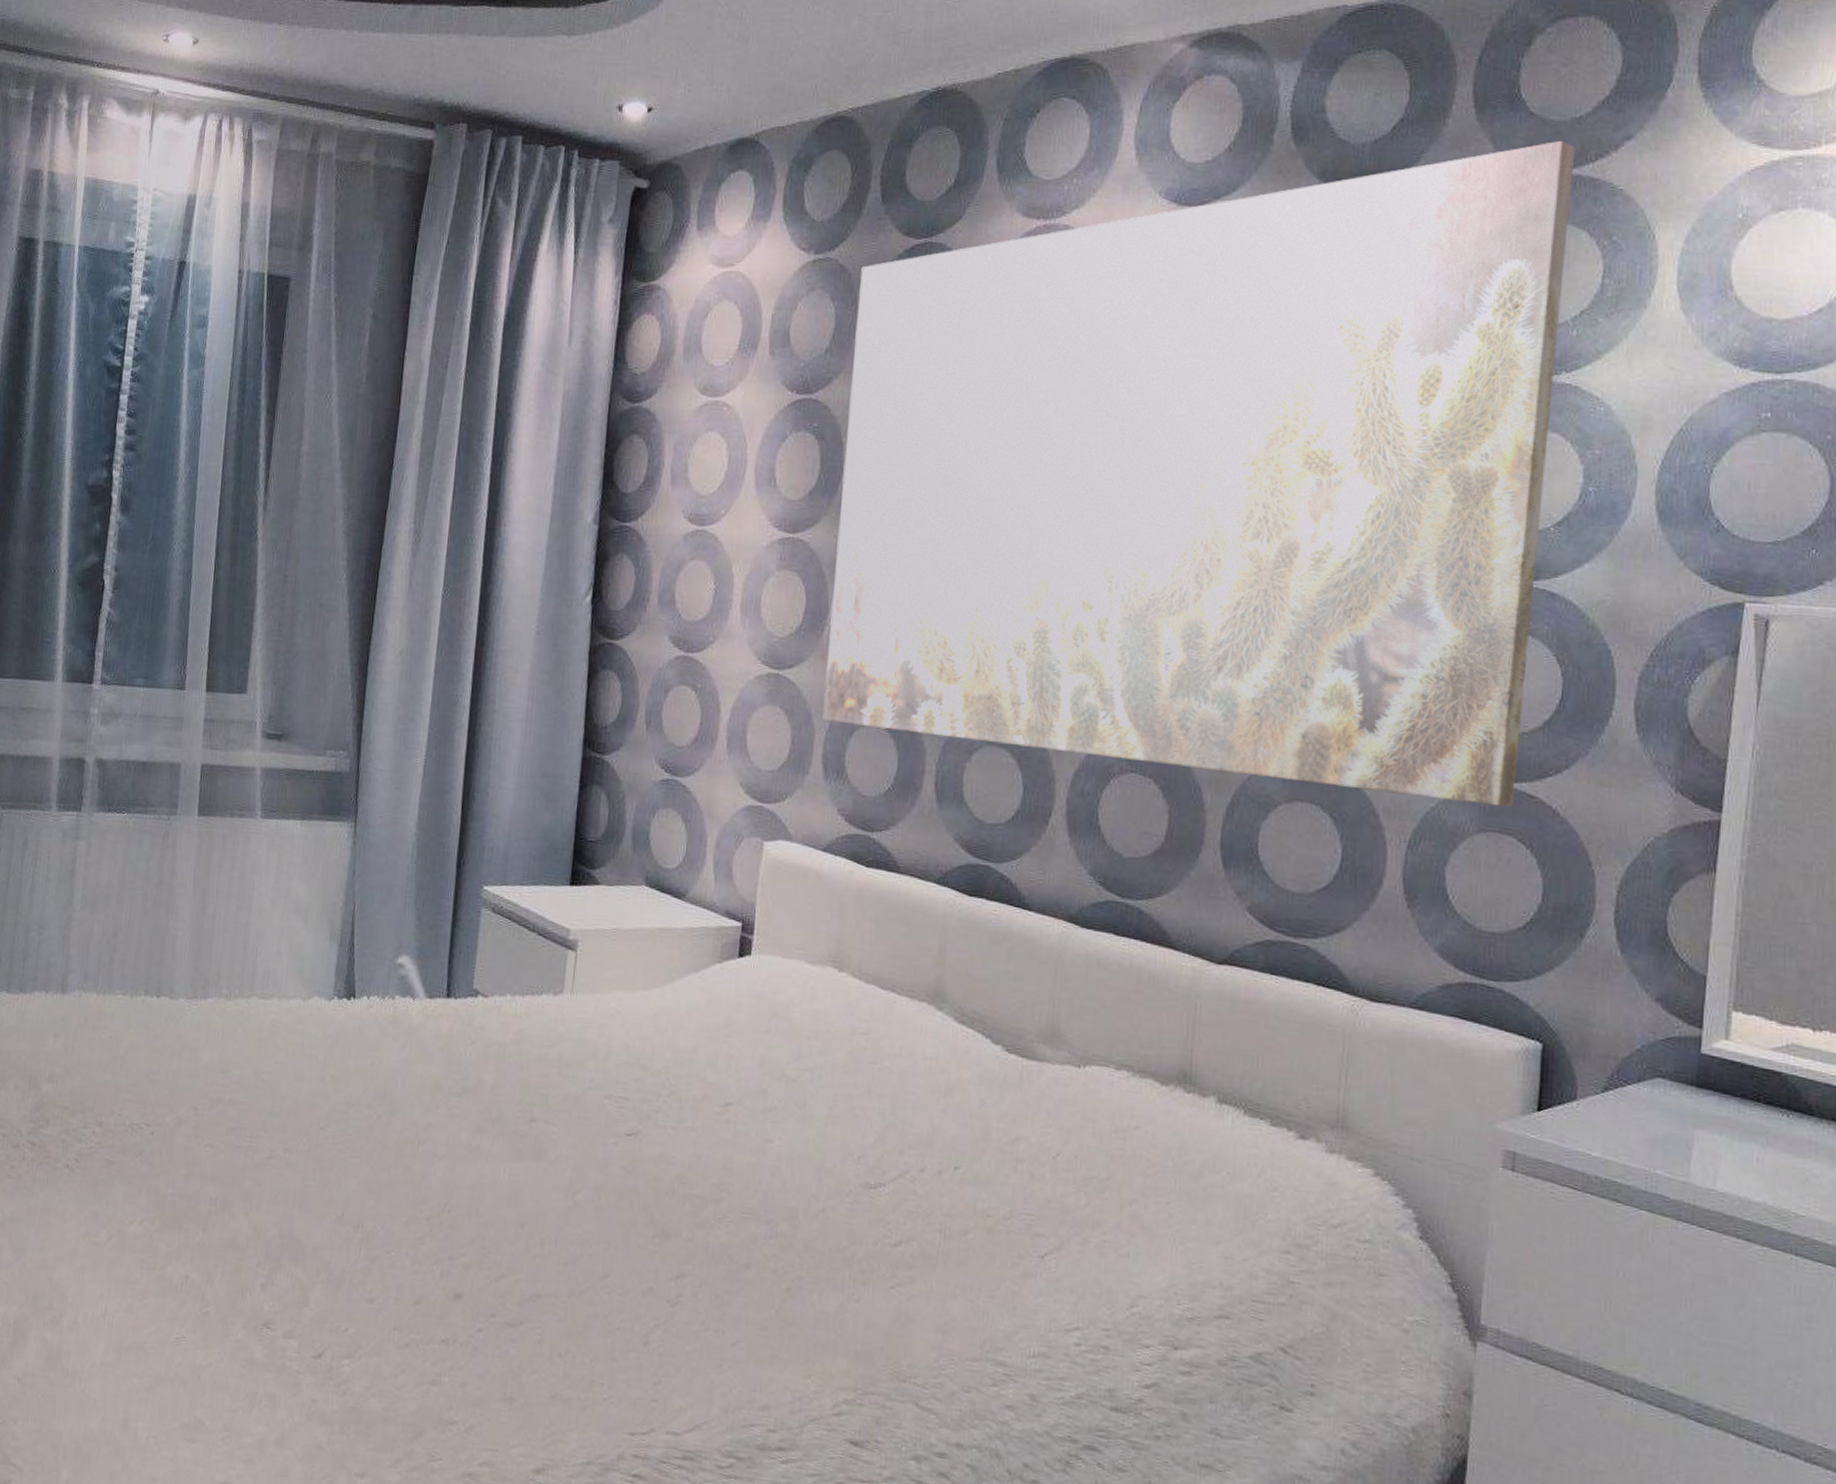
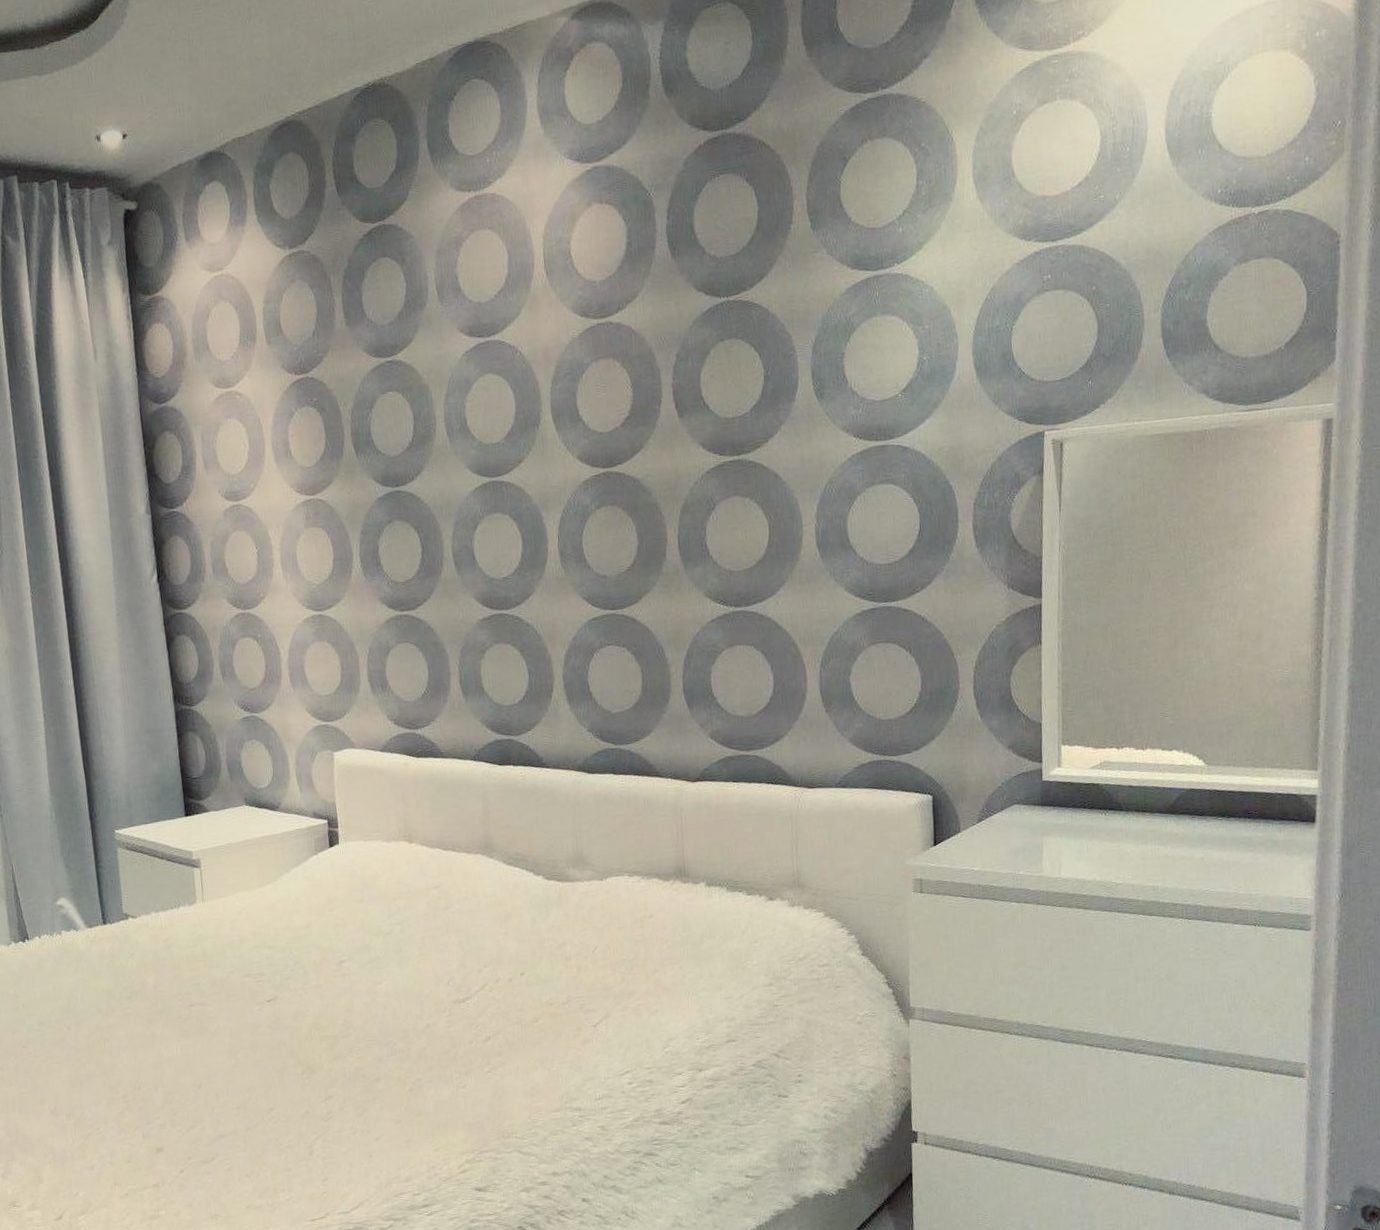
wall art: present [822,140,1576,807] -> none [330,65,894,647]

